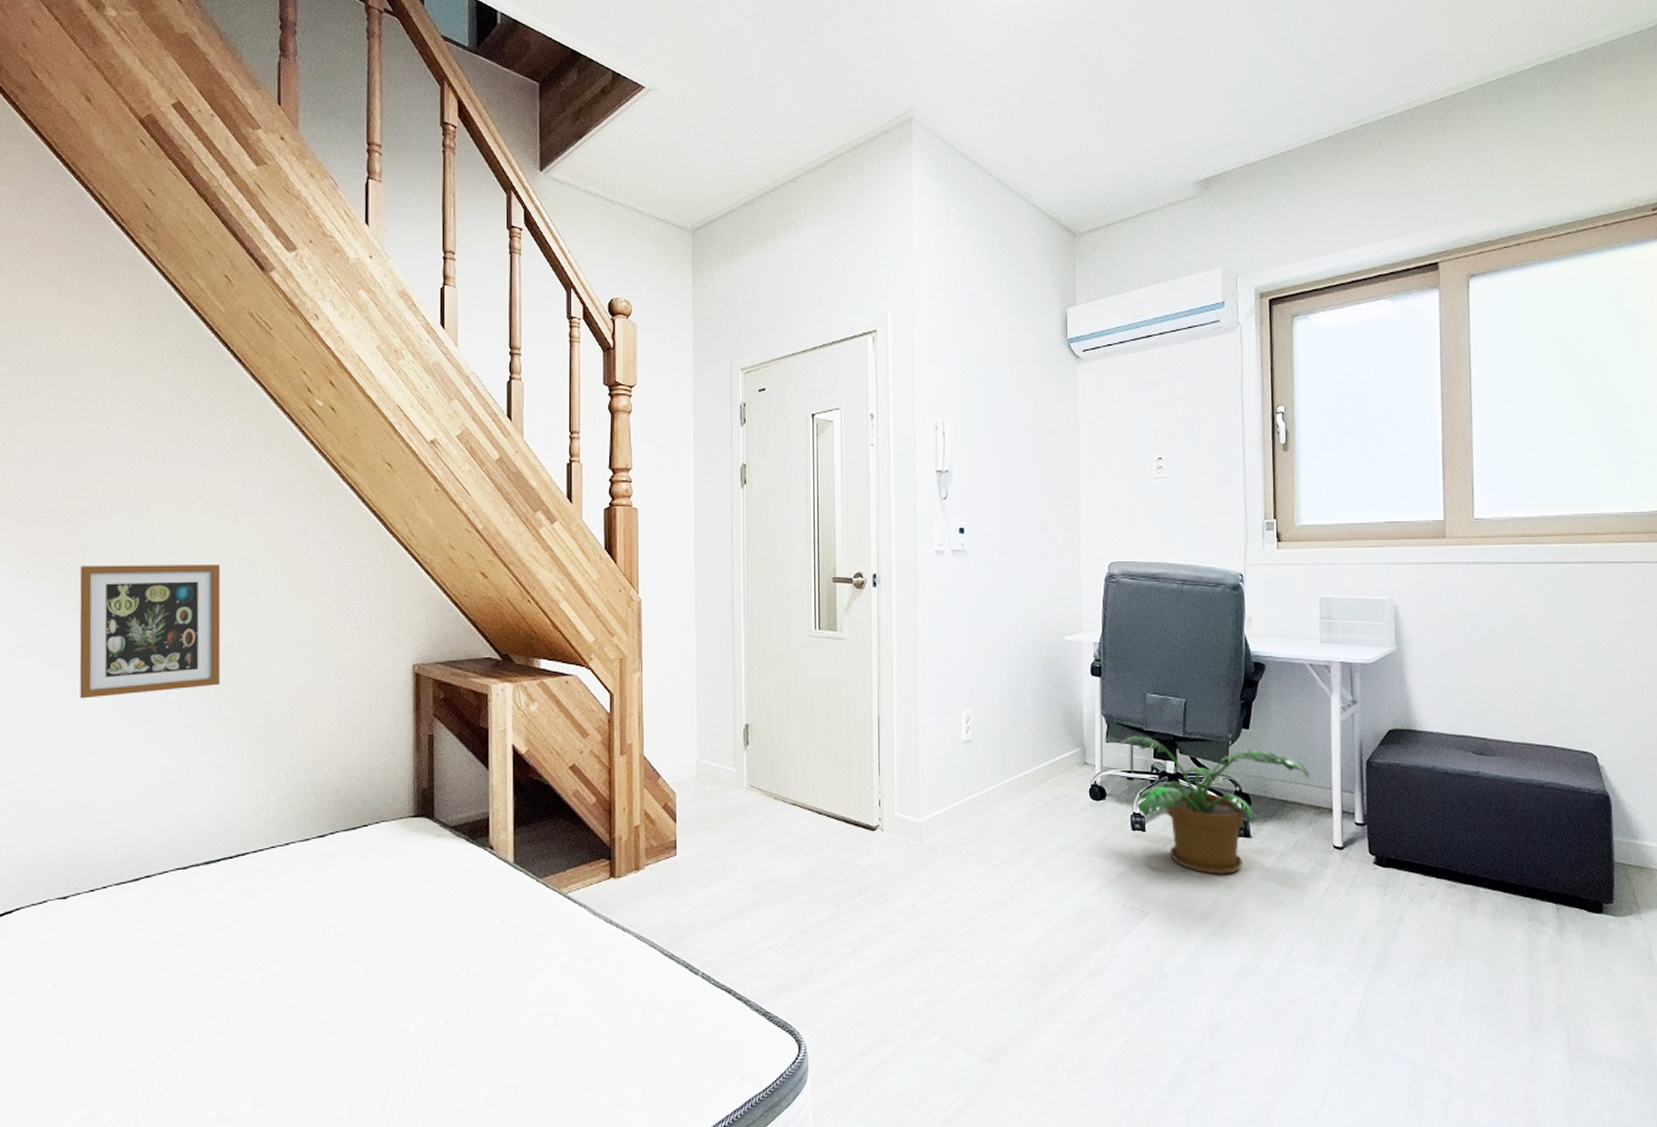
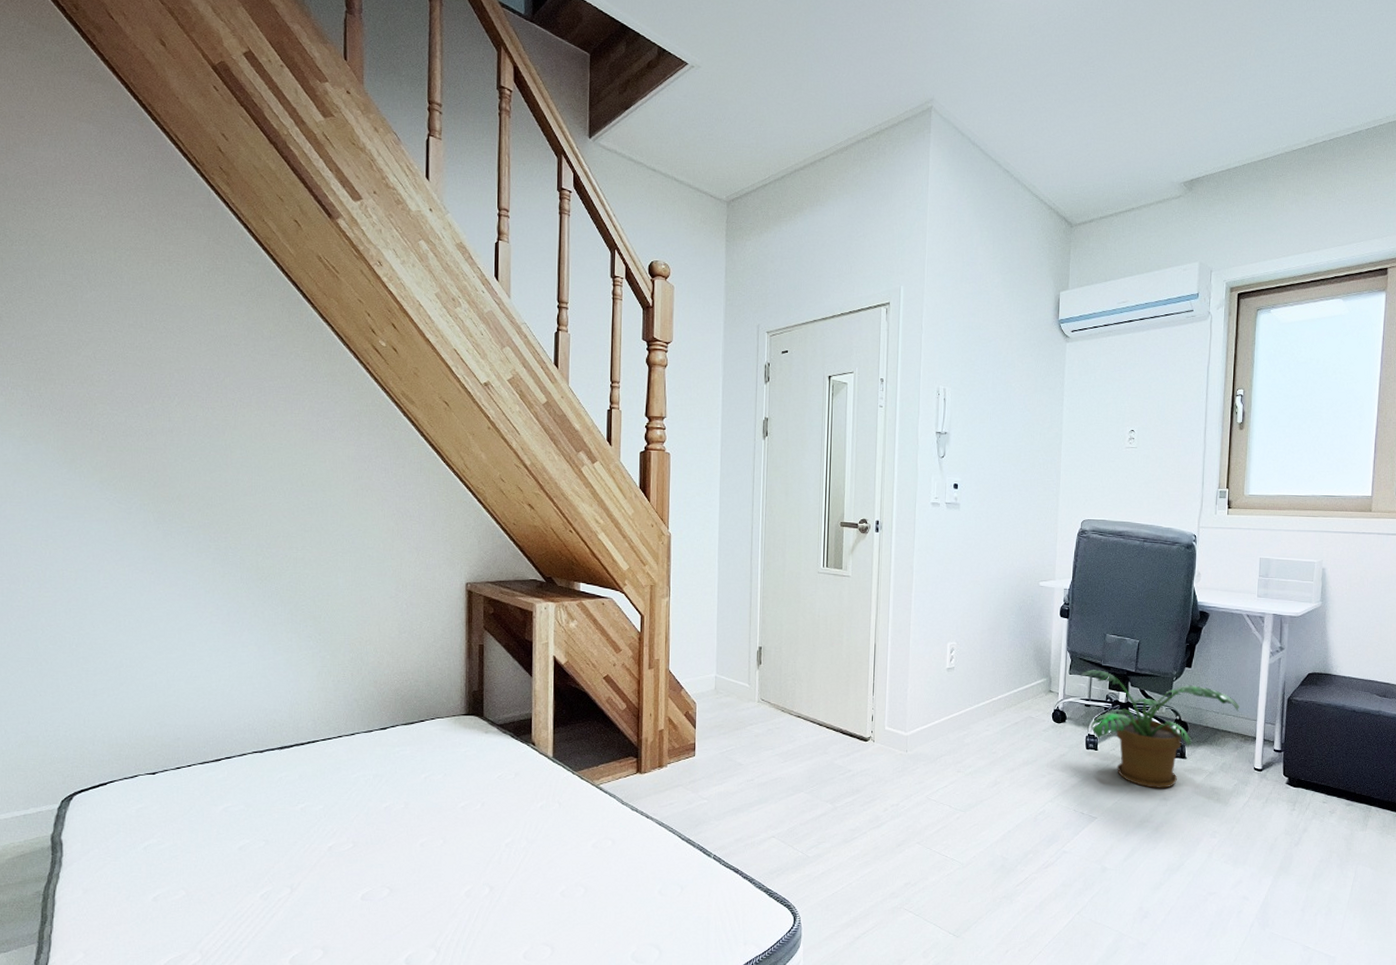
picture frame: present [79,564,221,699] -> none [162,481,293,601]

